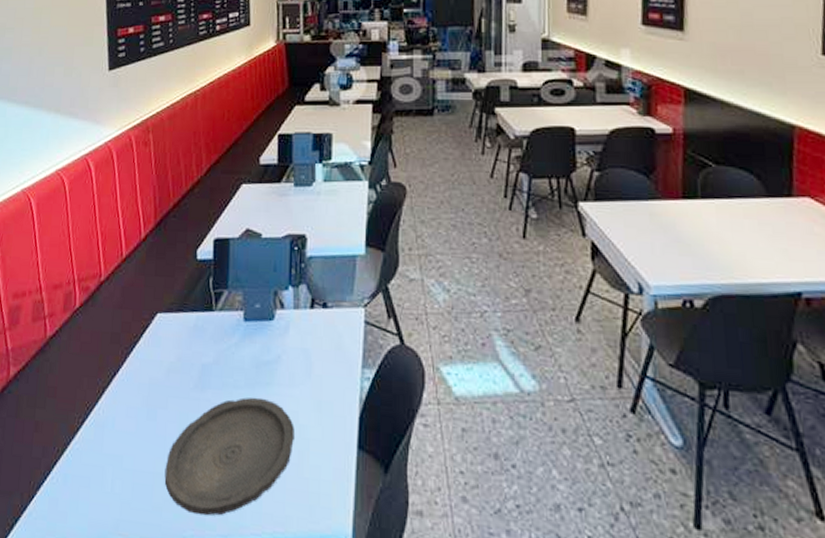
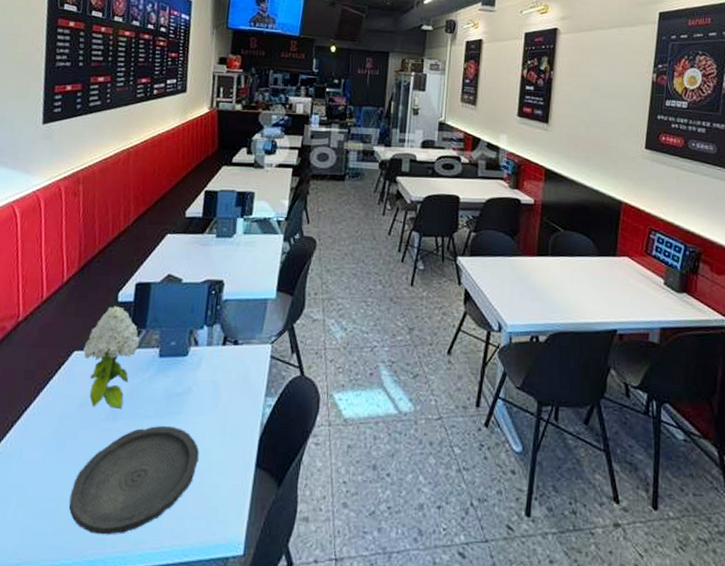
flower: none [166,264,222,378] -> present [83,306,139,410]

